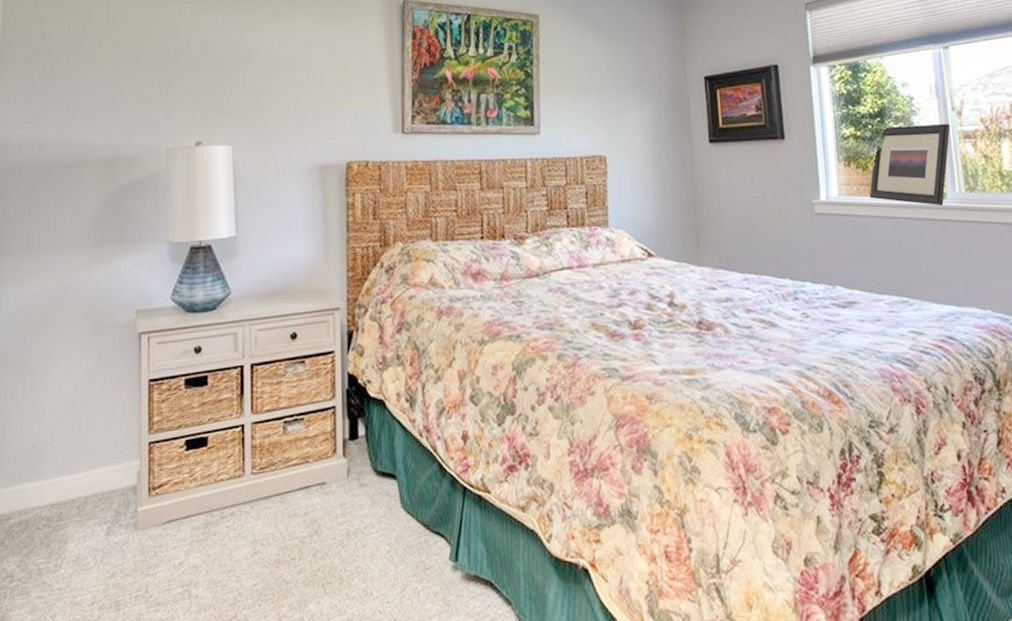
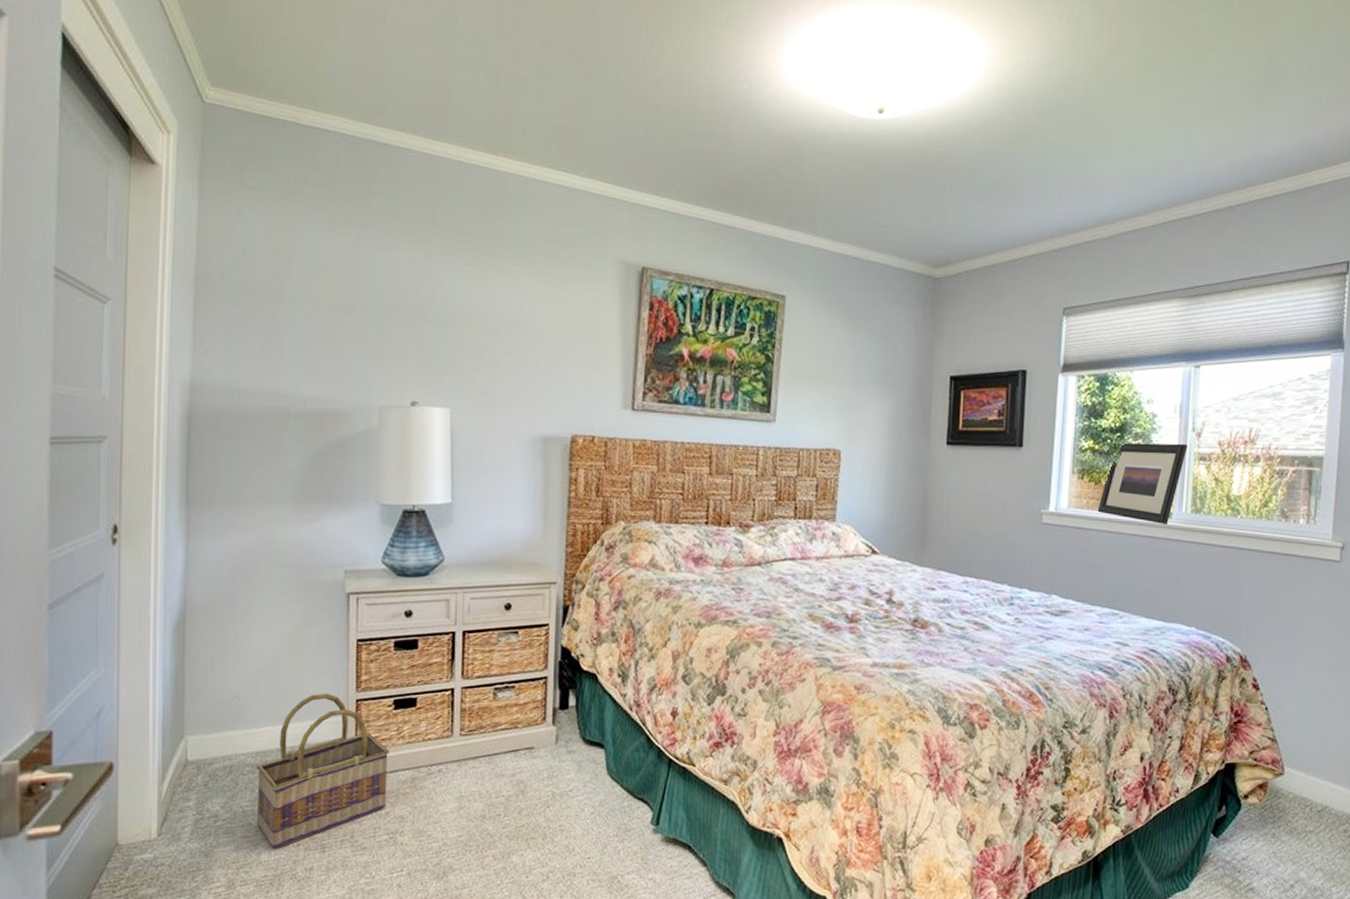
basket: none [51,437,182,609] -> present [256,693,389,849]

